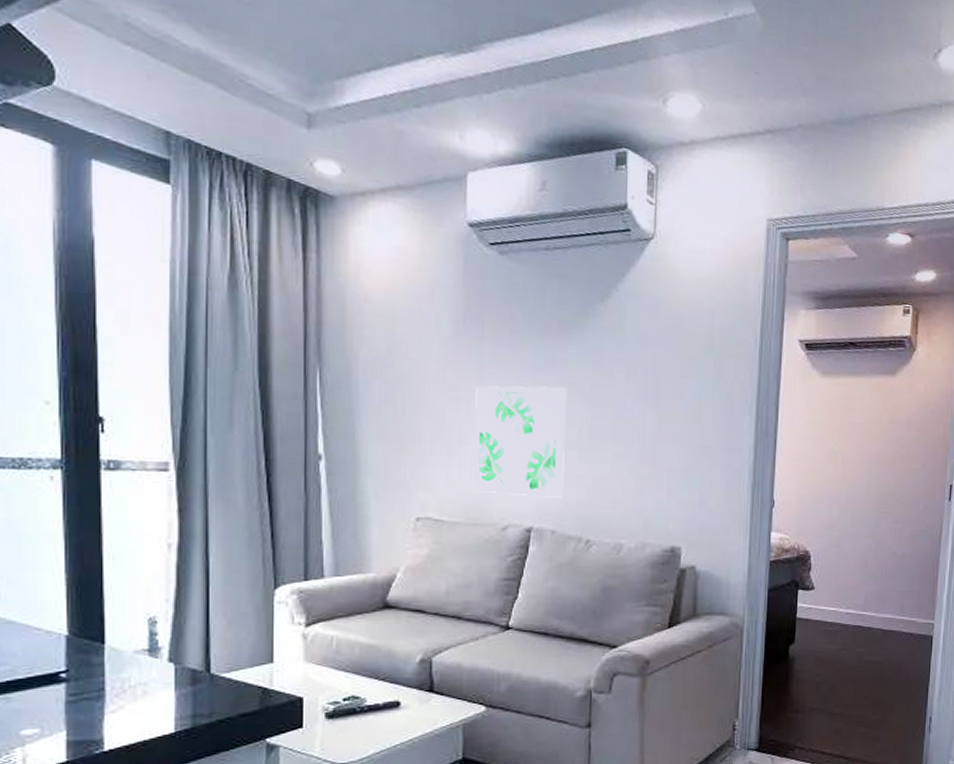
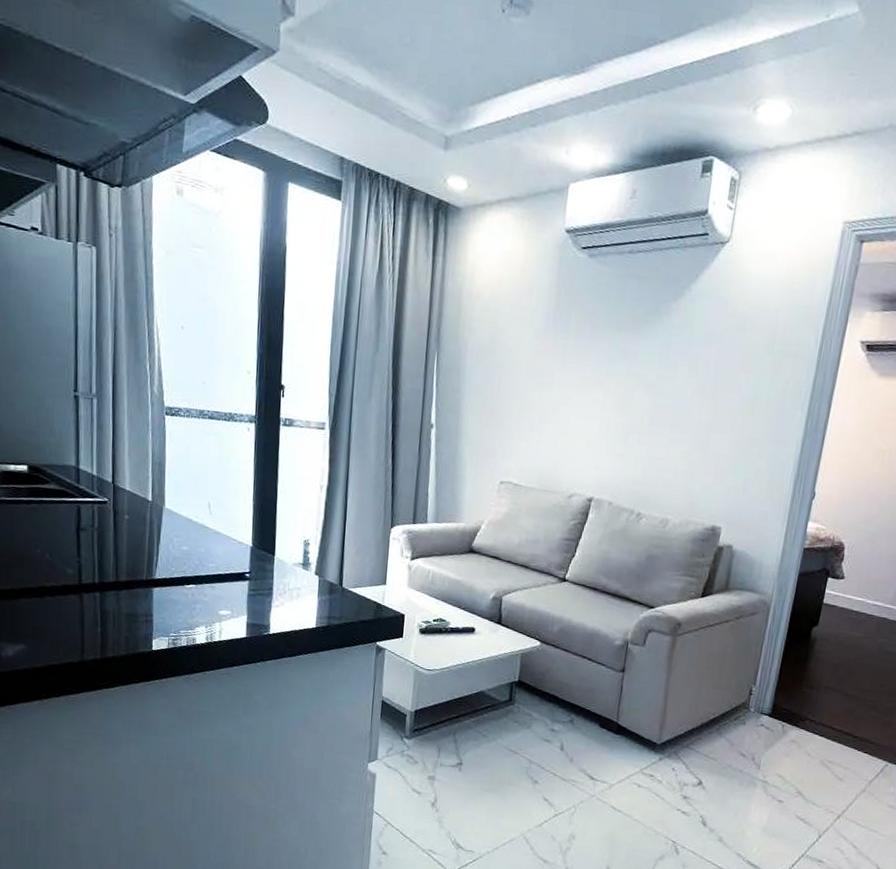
wall art: present [472,385,567,498] -> none [547,373,636,475]

